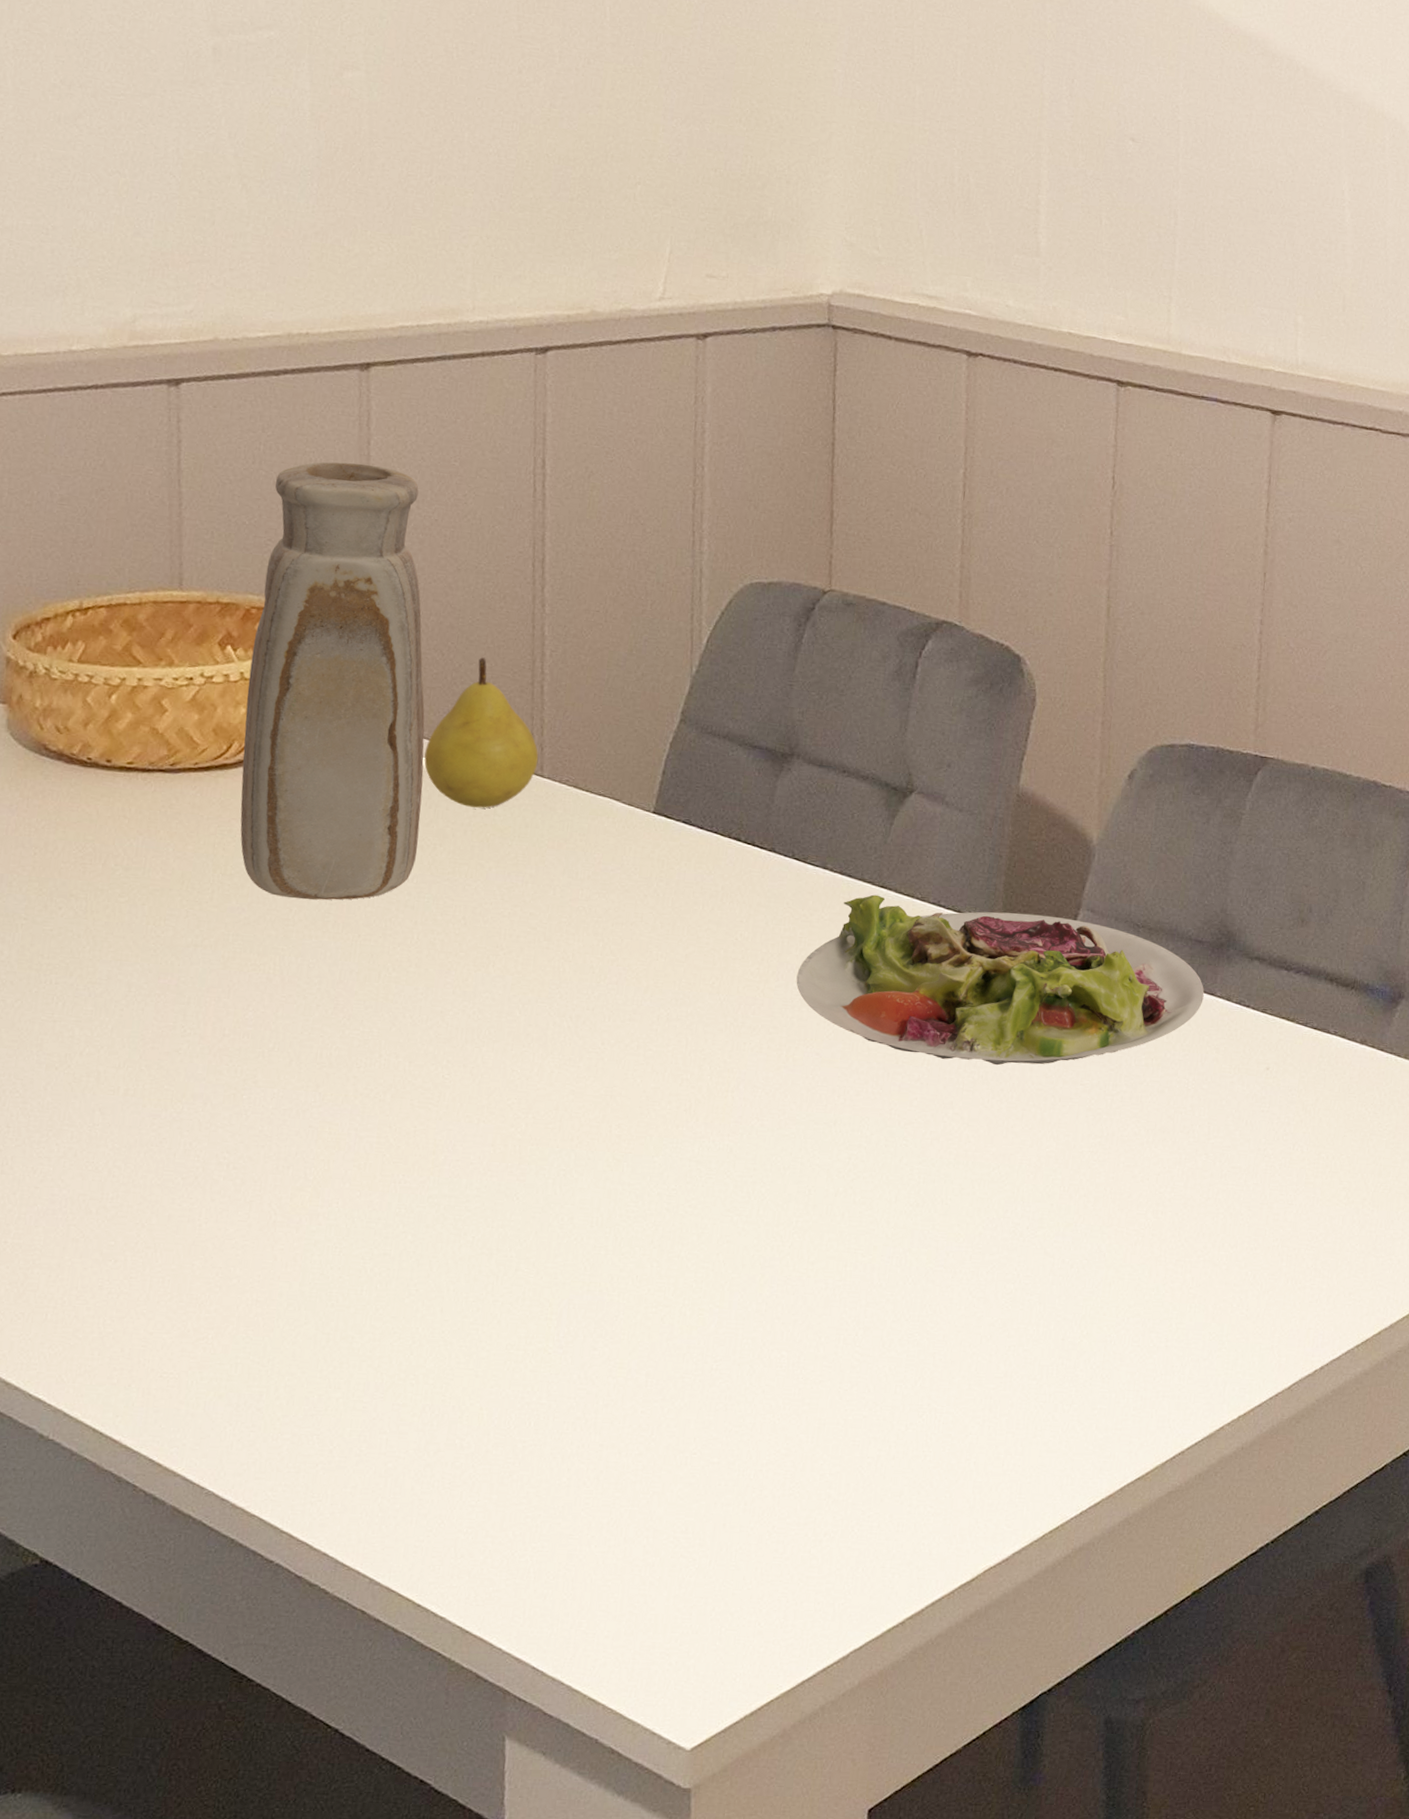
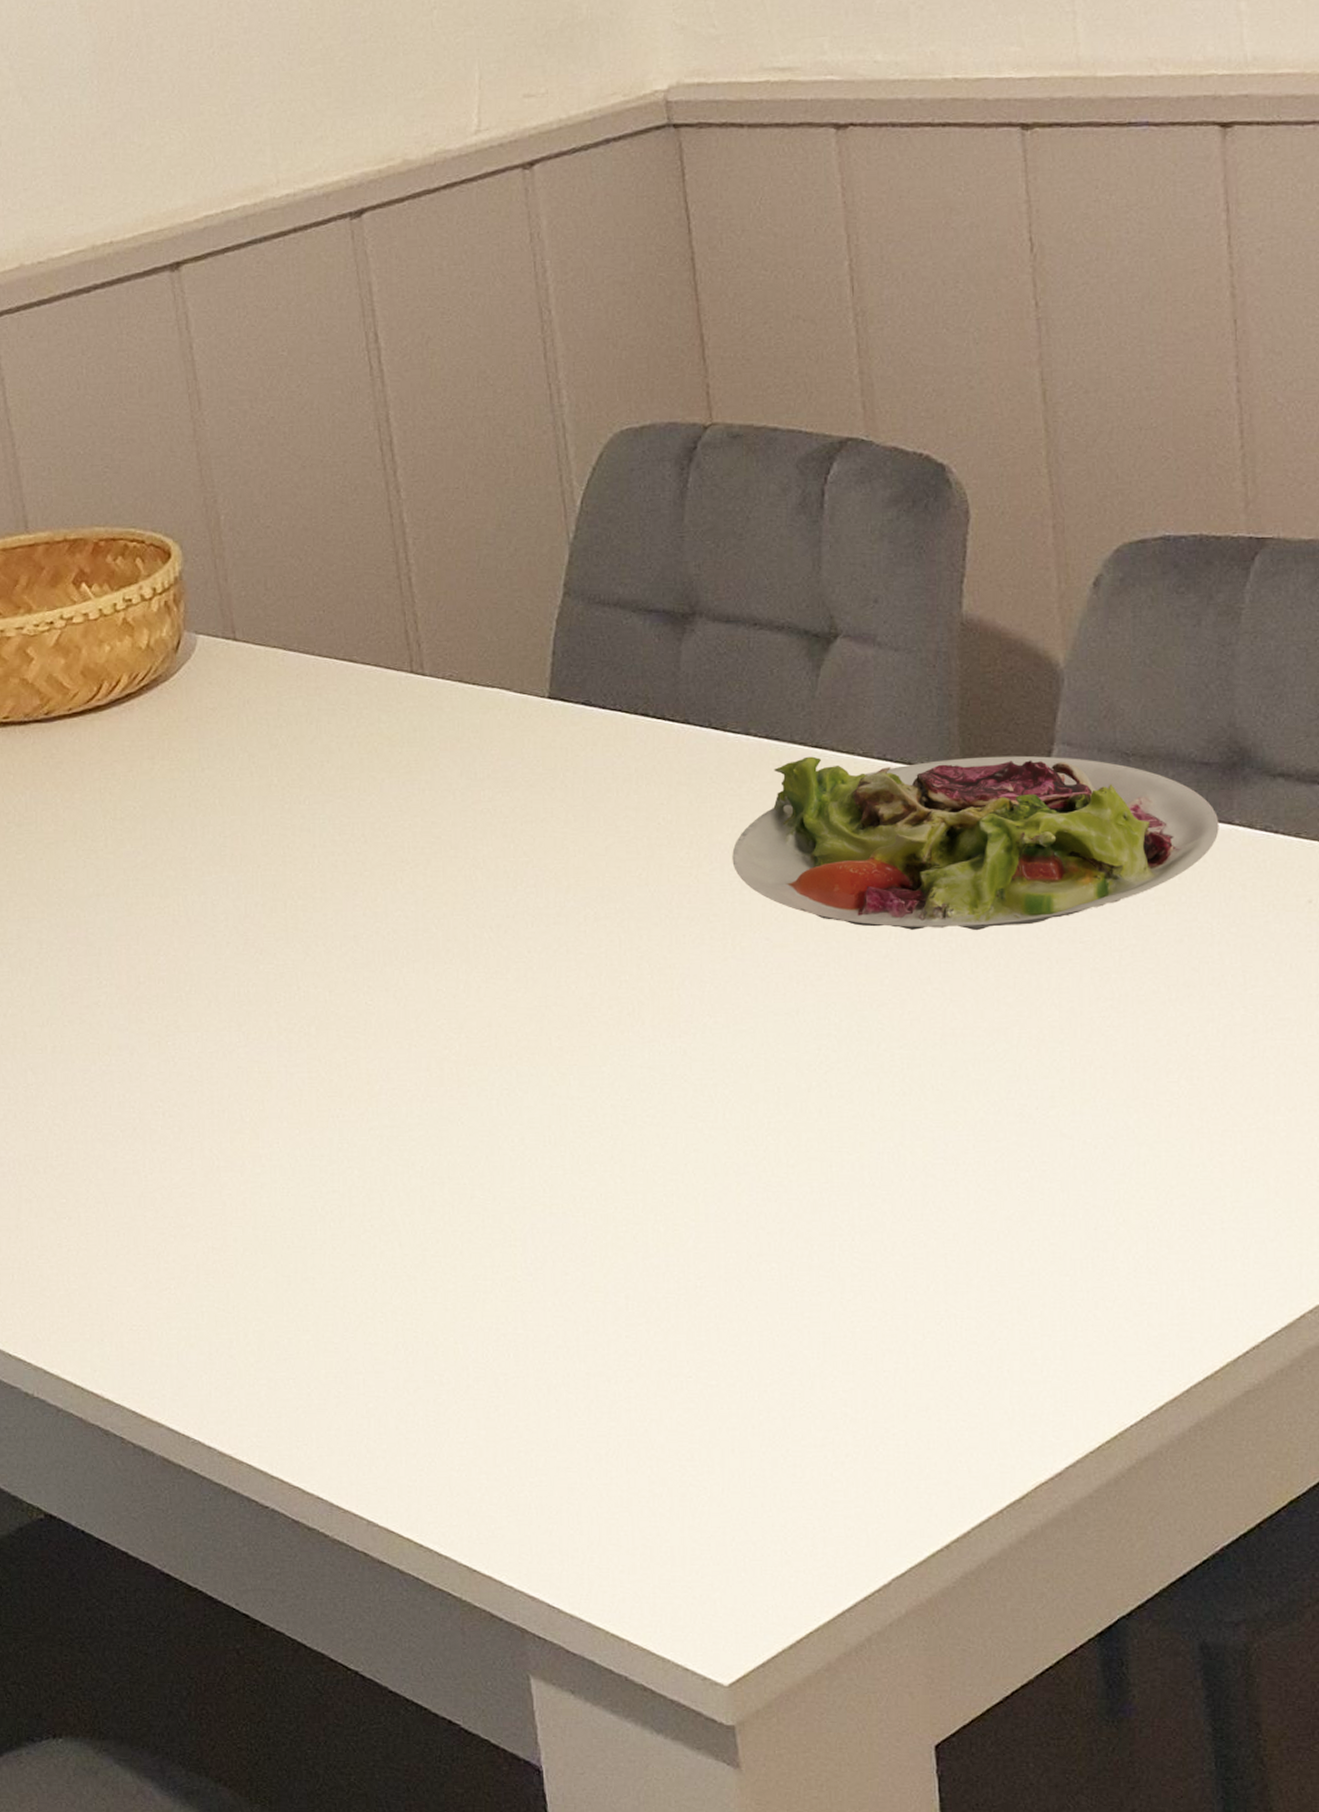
vase: present [240,462,425,900] -> none [103,370,305,836]
fruit: present [424,657,539,808] -> none [297,557,417,718]

